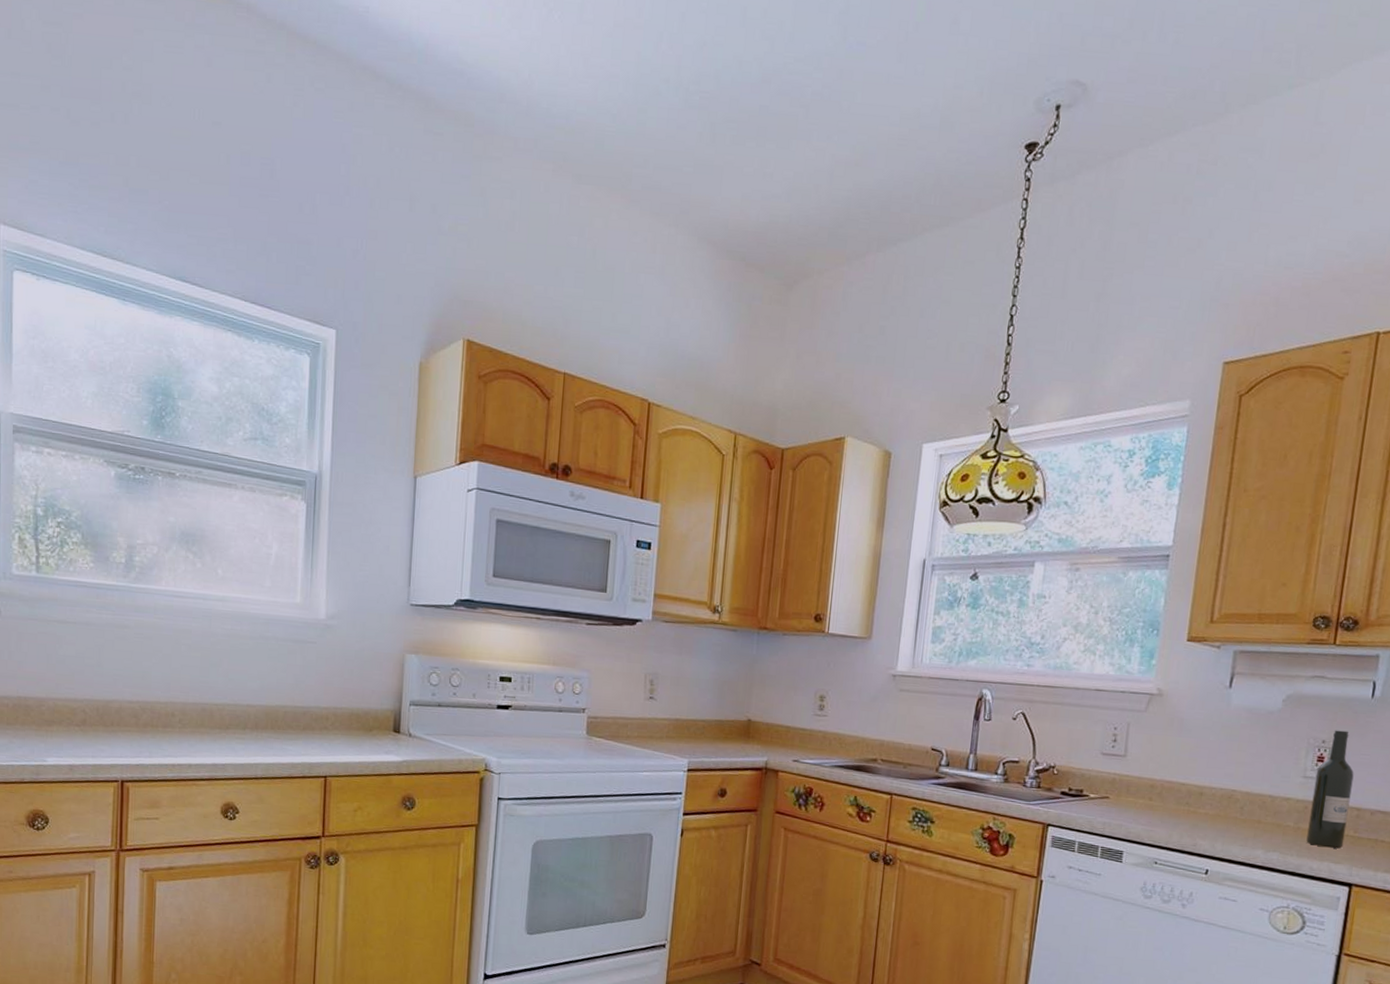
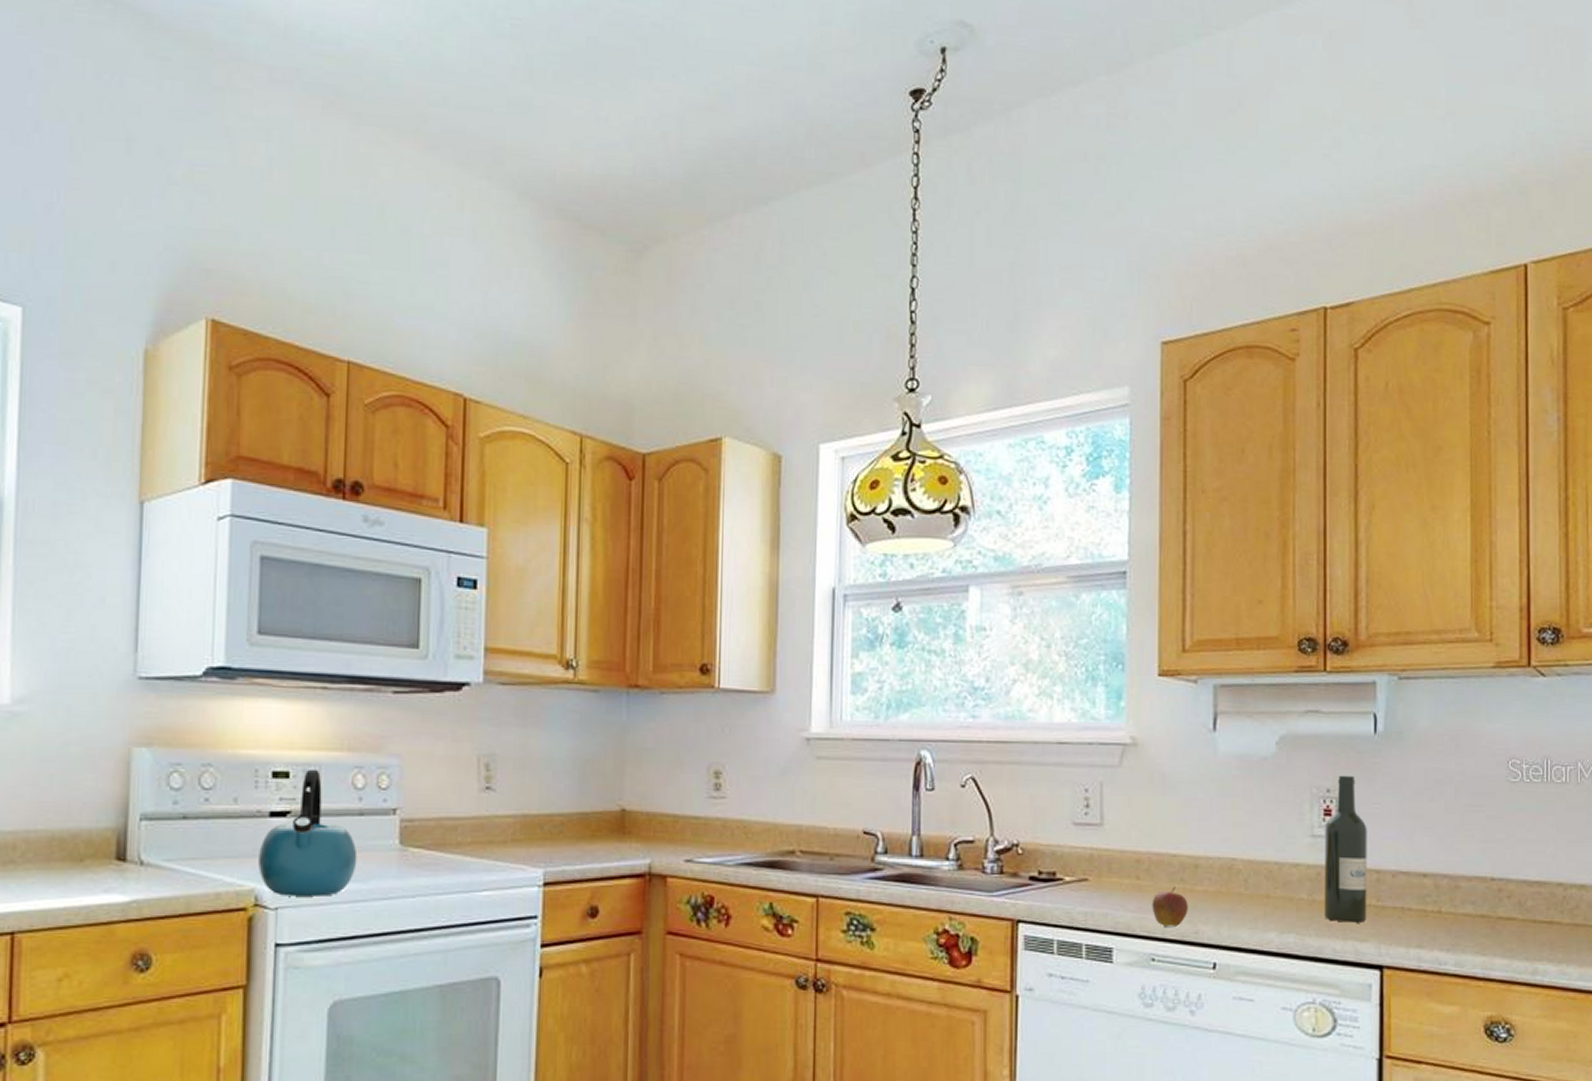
kettle: none [488,676,557,767] -> present [258,769,358,896]
fruit: none [1159,809,1191,840] -> present [1152,887,1188,928]

